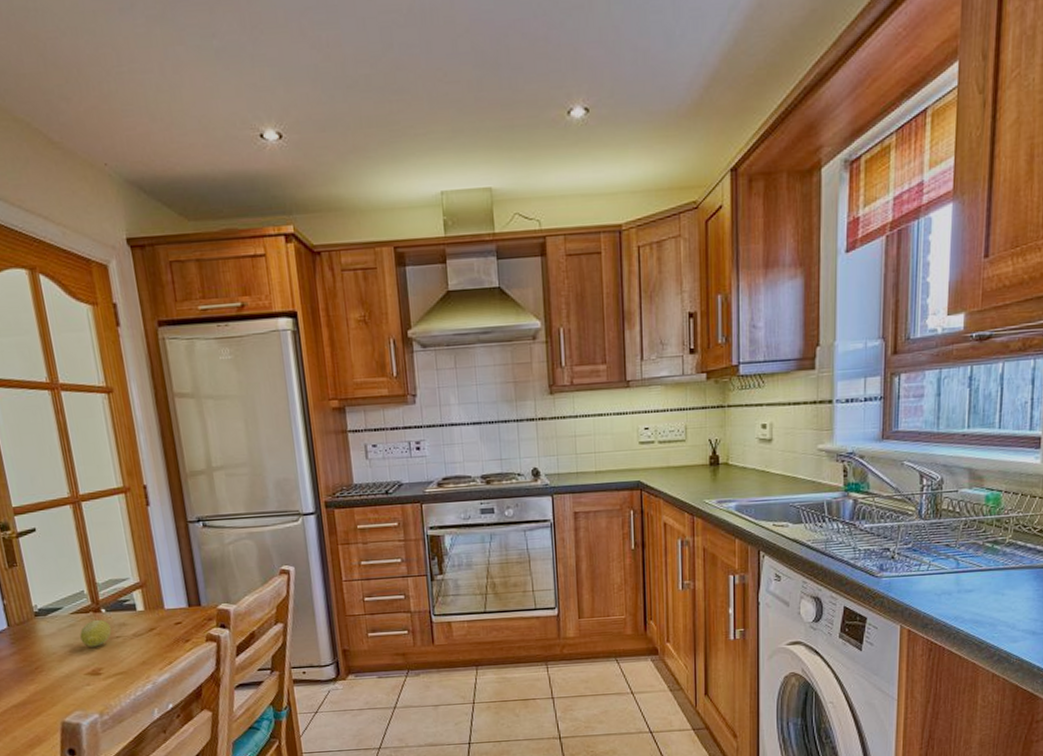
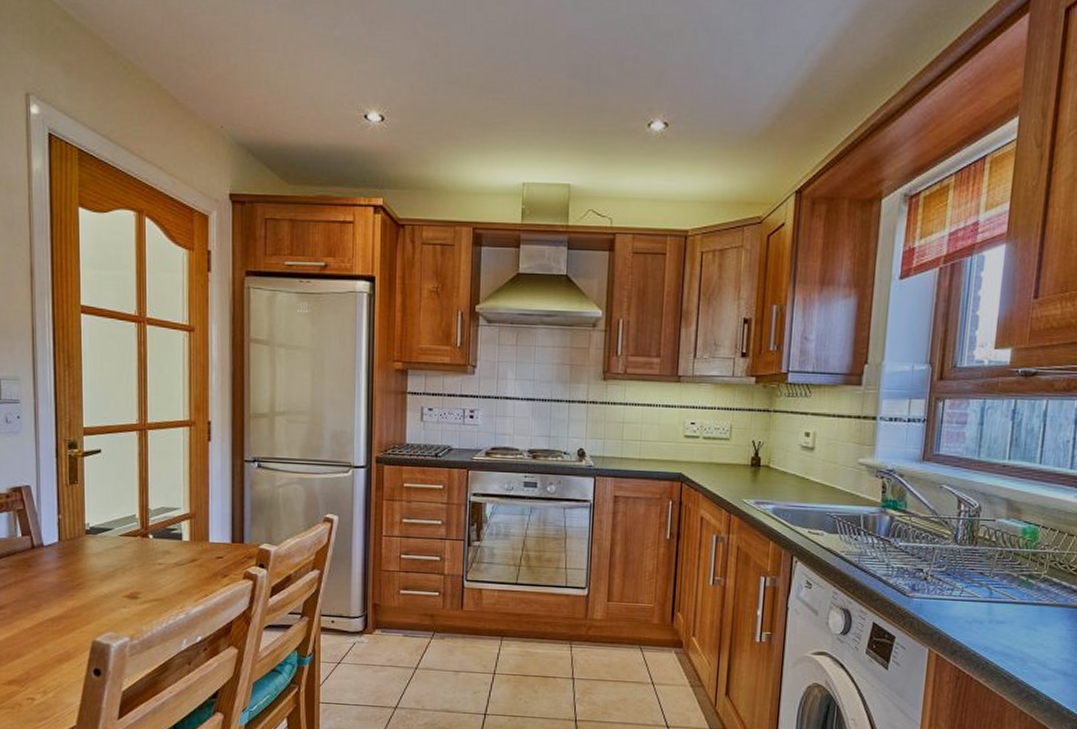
fruit: present [80,619,112,647] -> none [125,544,155,571]

